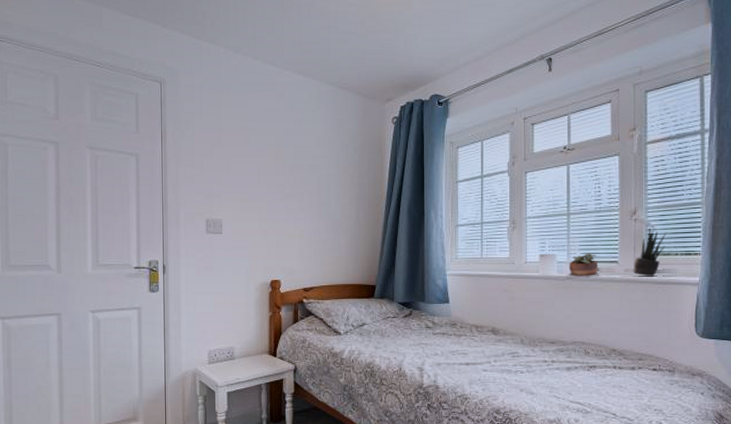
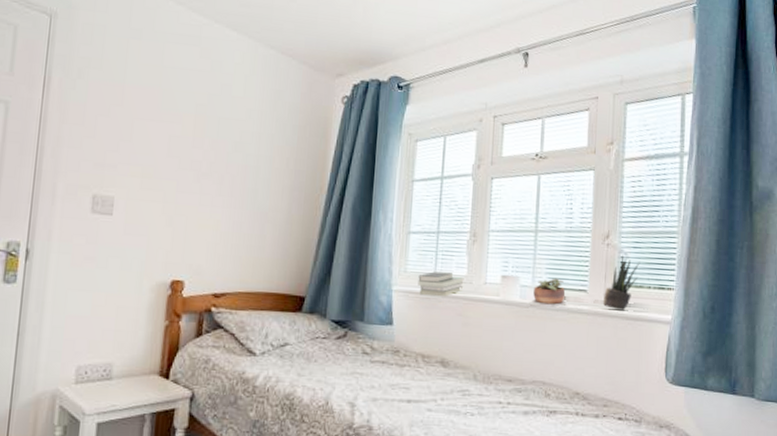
books: none [468,256,507,277] -> present [418,271,464,297]

